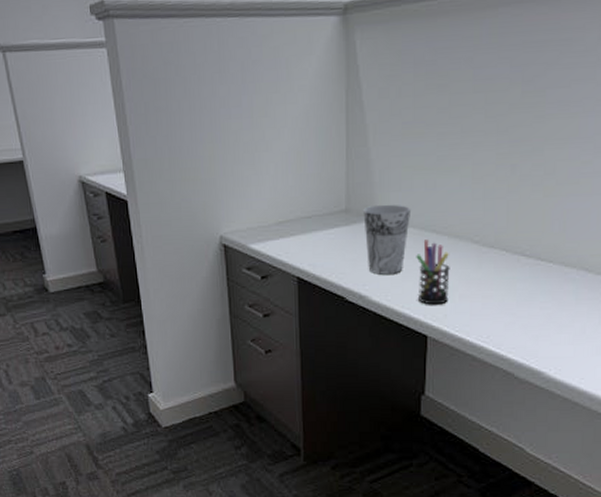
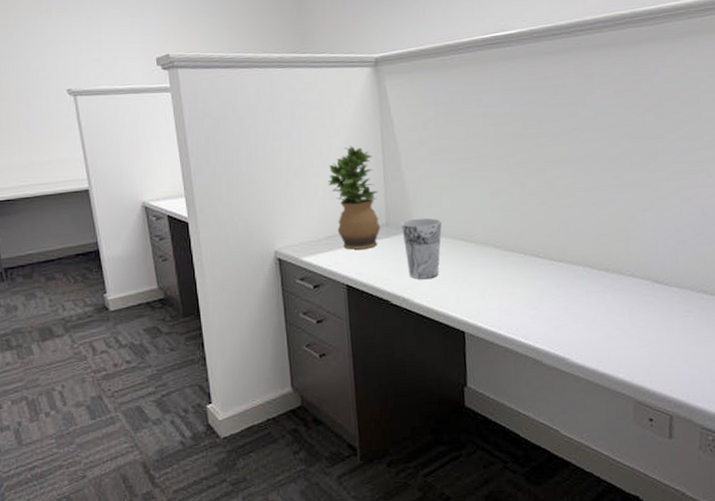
potted plant: none [281,115,339,238] -> present [328,146,381,250]
pen holder: present [416,239,450,305] -> none [449,247,480,304]

